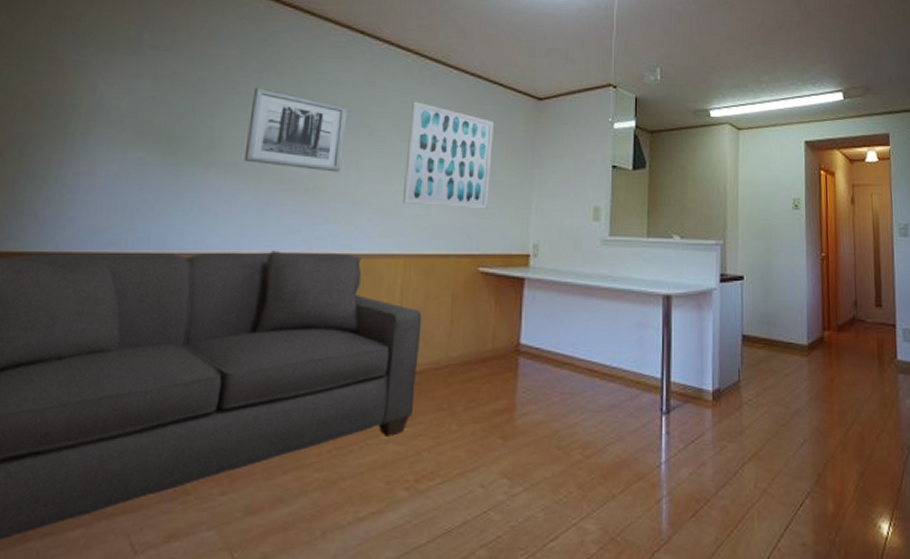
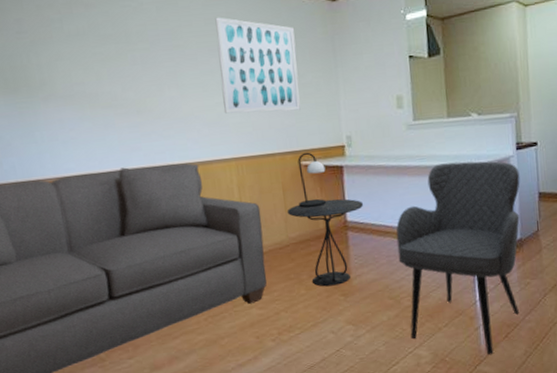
wall art: present [243,88,349,172] -> none [68,22,164,93]
side table: none [452,315,542,424] -> present [286,199,364,287]
table lamp: none [468,257,505,324] -> present [297,152,327,208]
armchair: none [574,288,722,539] -> present [396,161,520,355]

